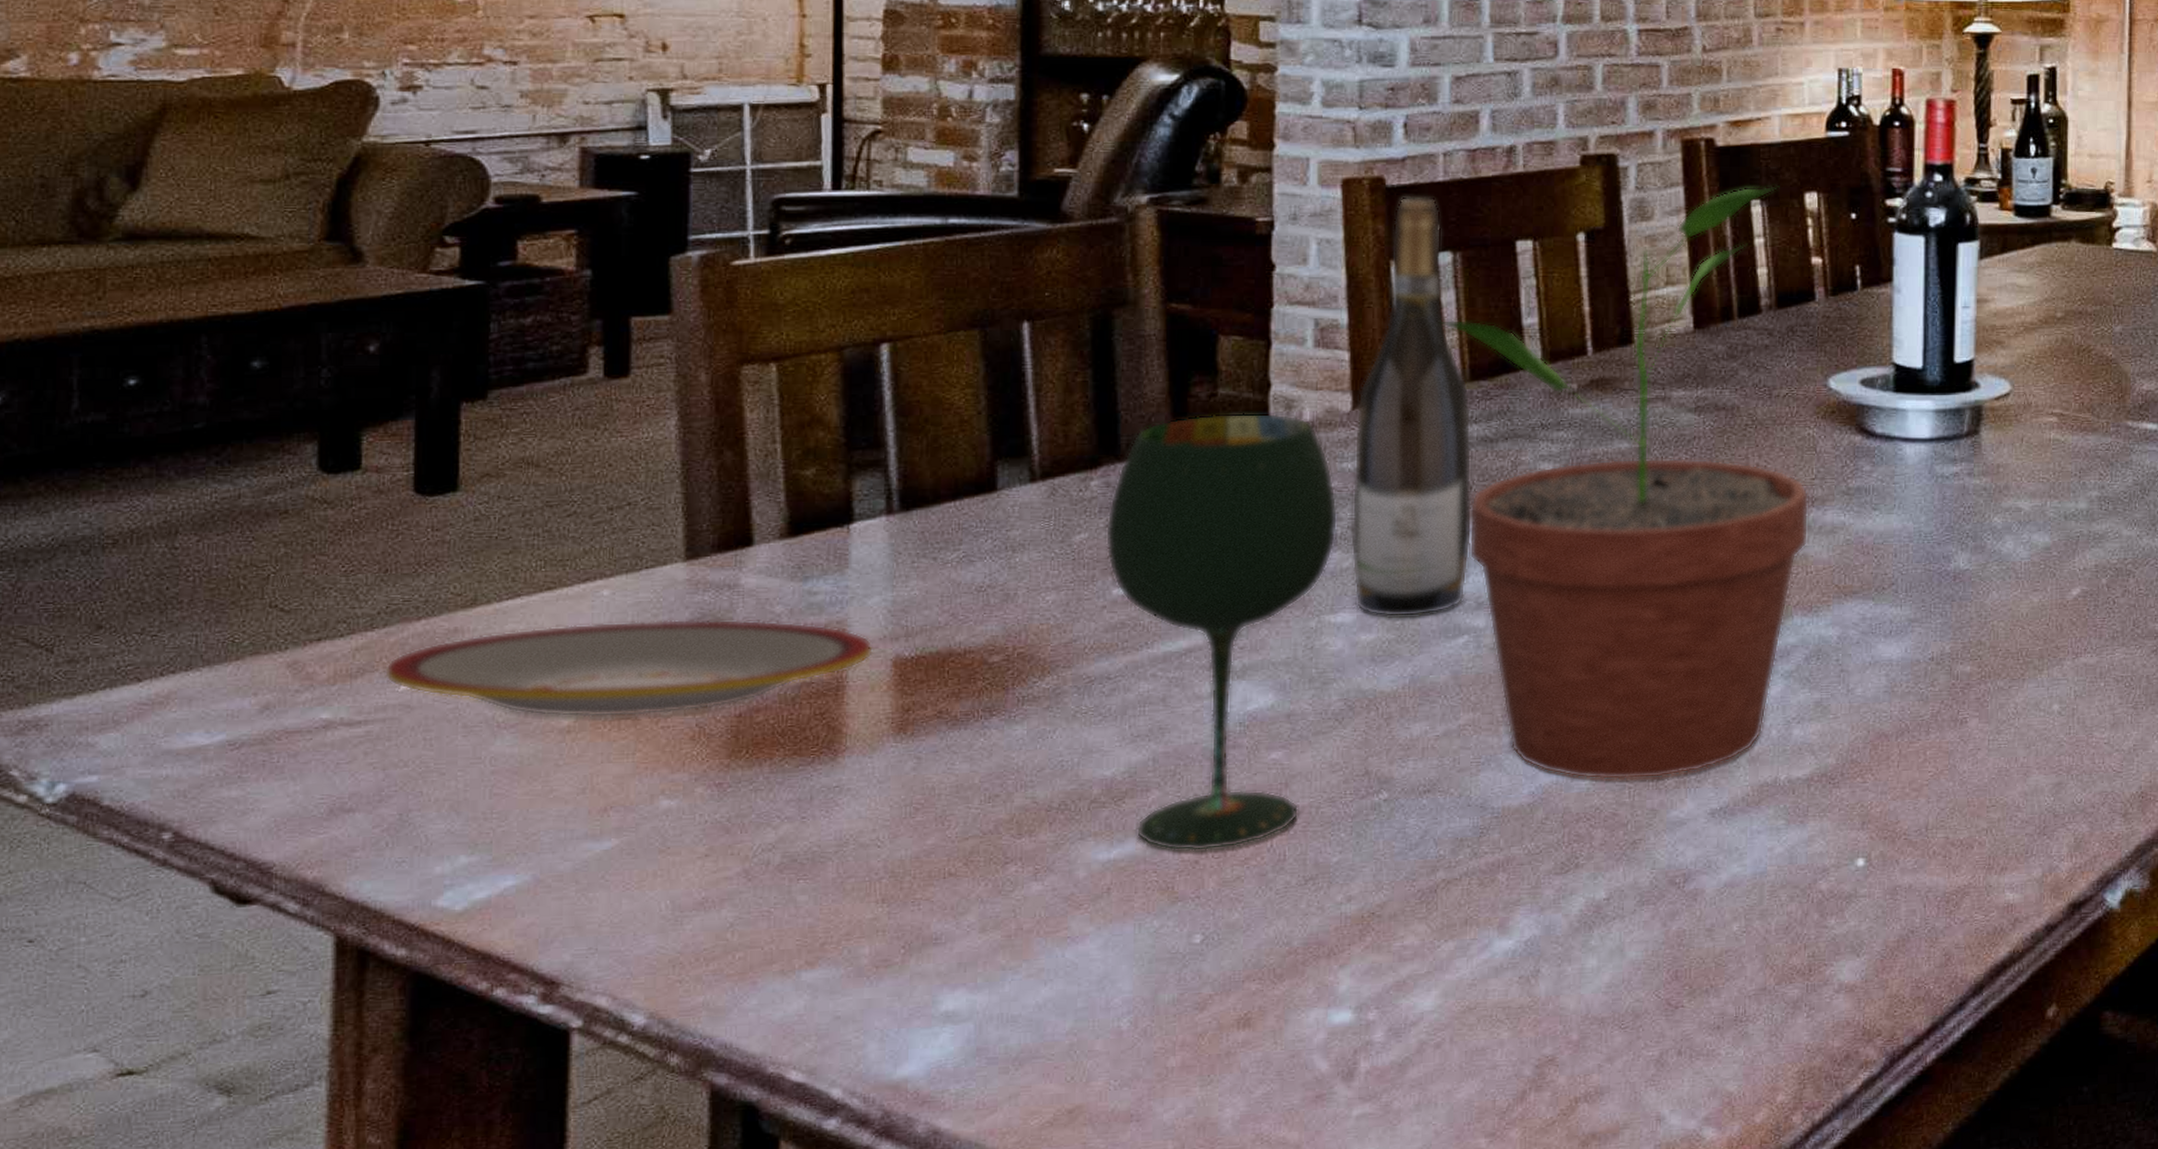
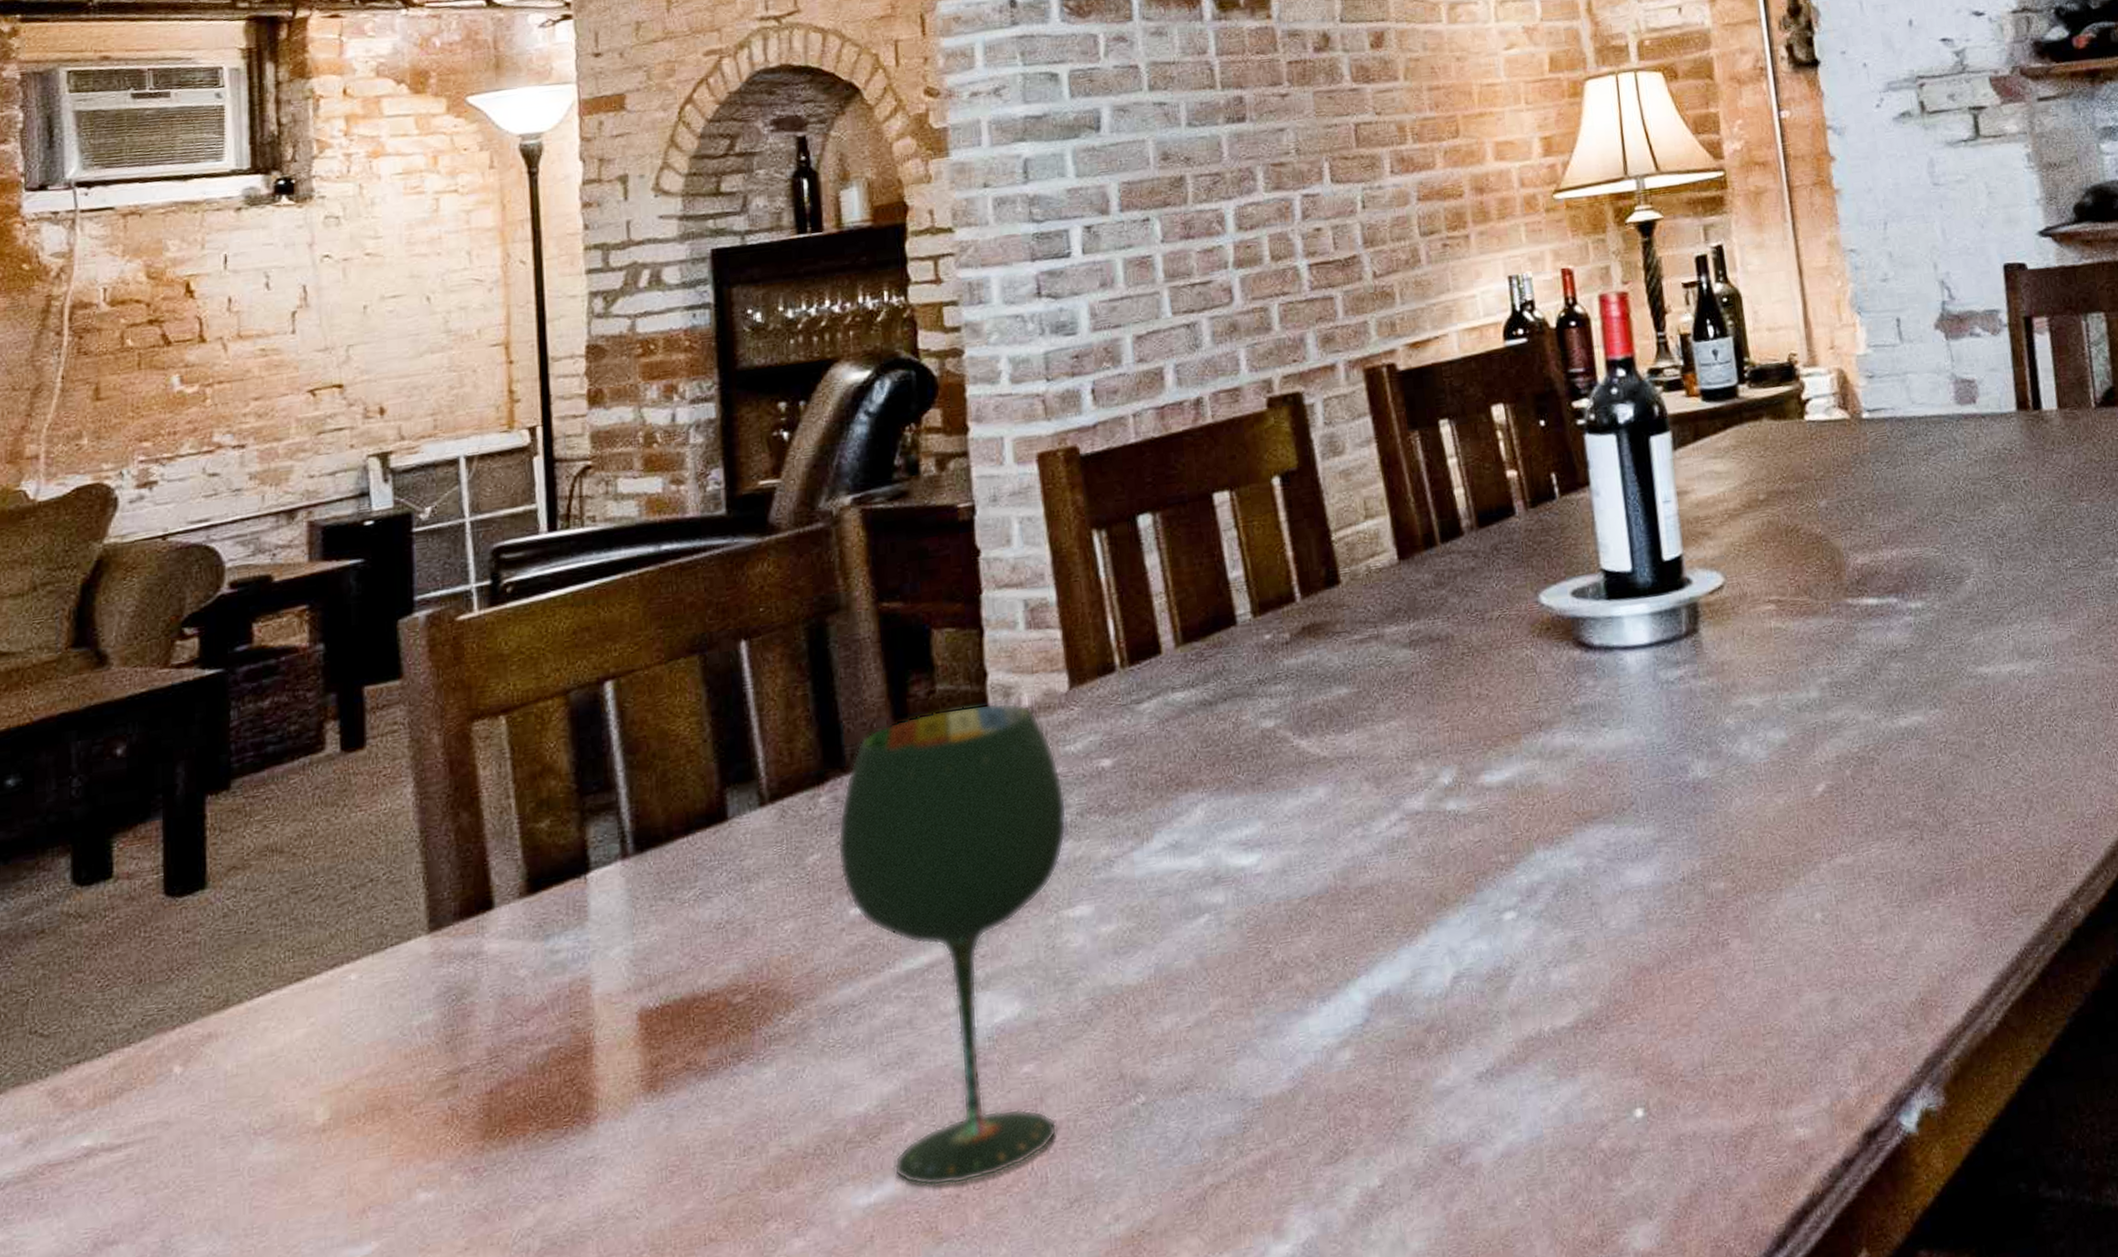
plate: present [384,619,873,718] -> none [141,984,618,1117]
wine bottle: present [1350,196,1473,618] -> none [1073,460,1202,905]
potted plant: present [1439,186,1809,780] -> none [1146,402,1541,1056]

